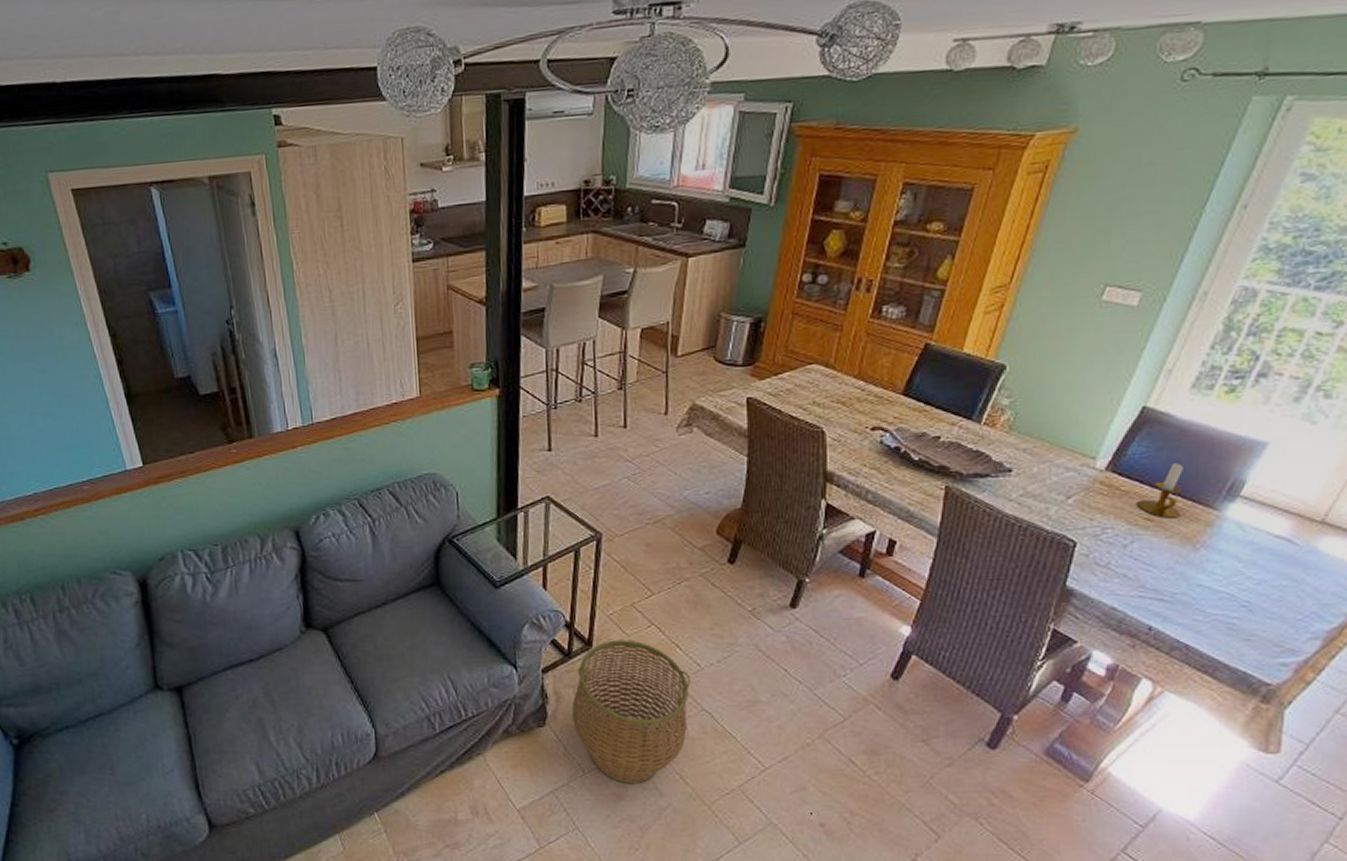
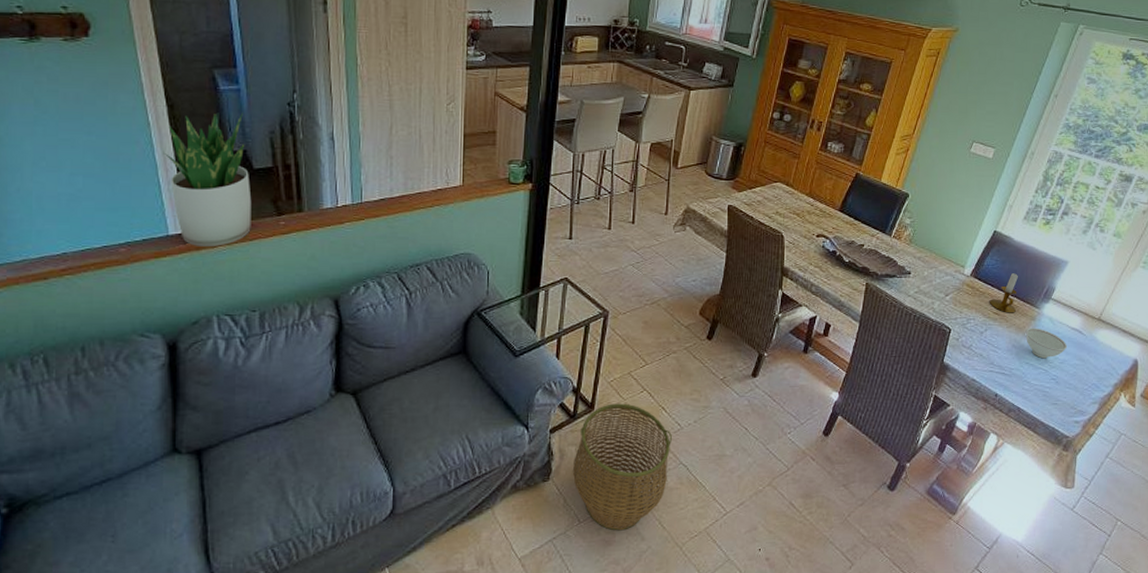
planter: none [112,335,204,481] -> present [164,112,252,248]
bowl: none [1198,537,1267,579] -> present [1026,328,1067,359]

